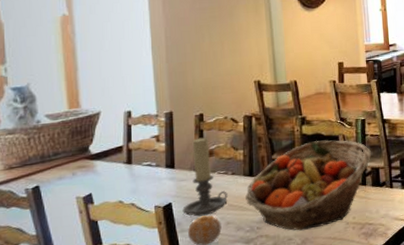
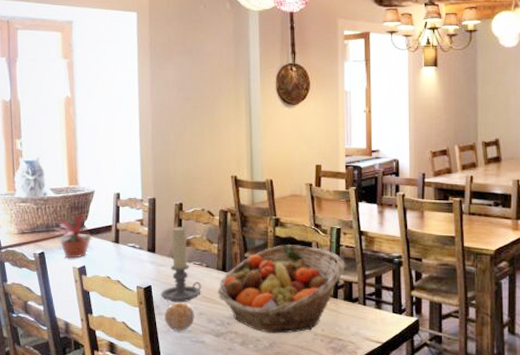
potted plant: none [49,135,108,188] -> present [52,211,99,258]

